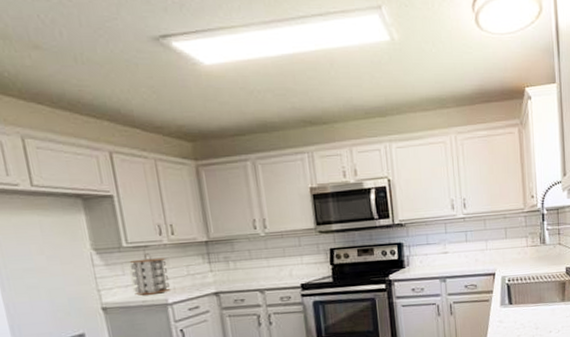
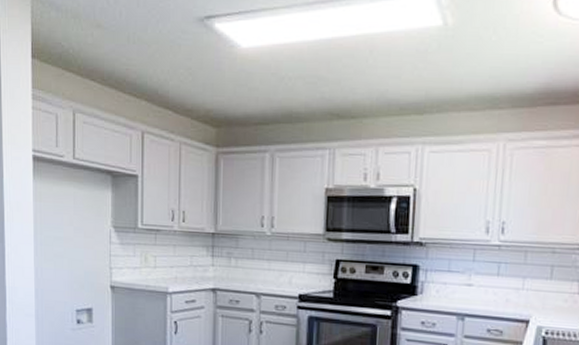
spice rack: present [129,253,171,296] -> none [140,237,174,281]

